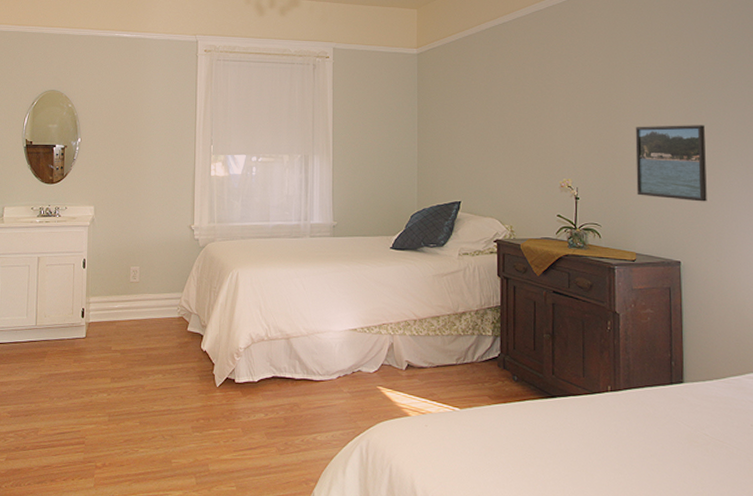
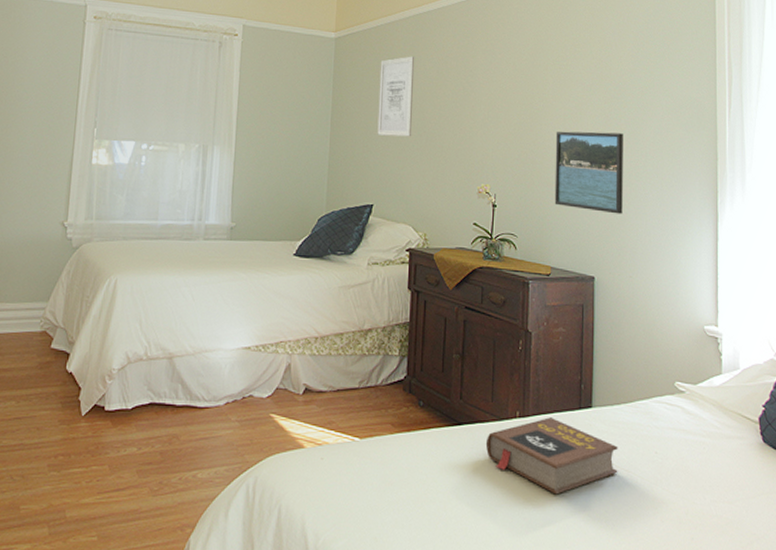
wall art: none [460,65,494,139] -> present [377,56,415,137]
book: none [579,392,713,462] -> present [485,417,618,495]

